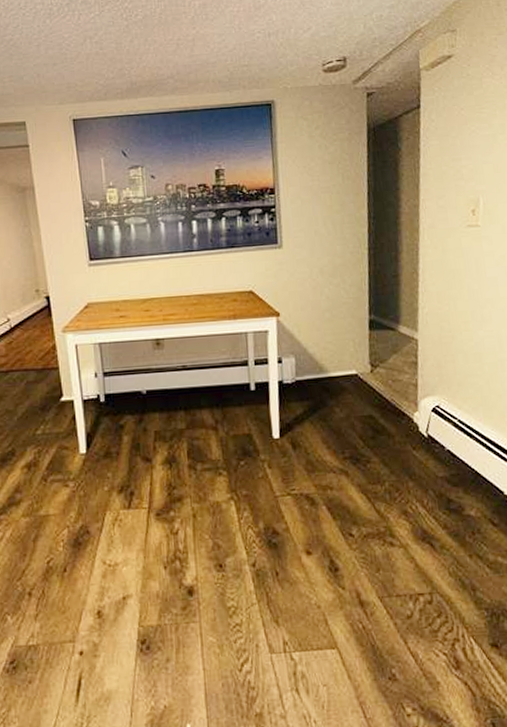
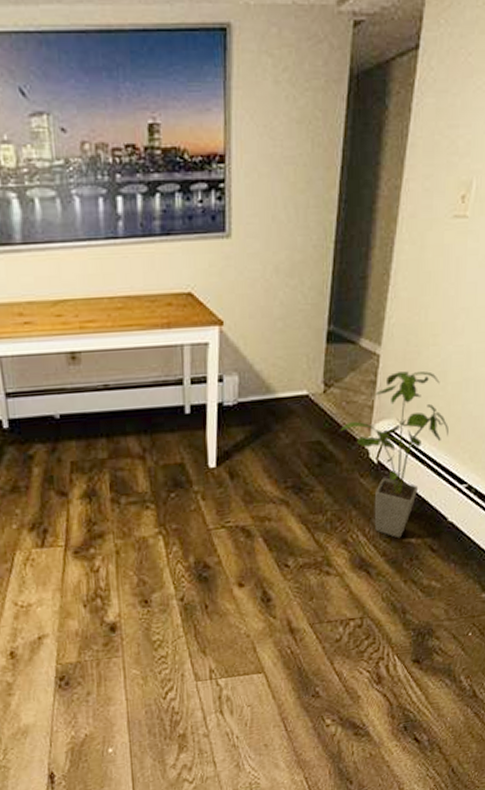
house plant: none [389,353,492,511] -> present [340,371,449,539]

